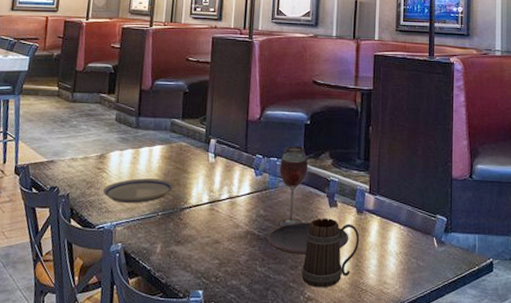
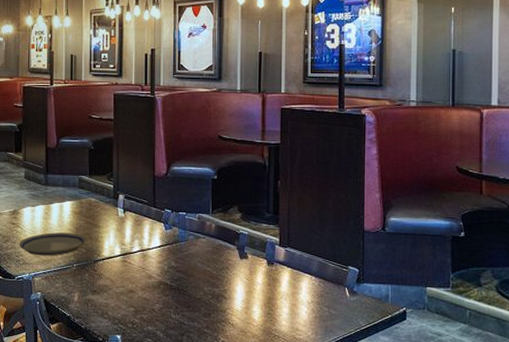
plate: present [268,222,349,255] -> none [181,273,260,303]
wineglass: present [278,145,308,227] -> none [188,200,217,277]
beer mug: present [301,218,360,288] -> none [215,269,271,334]

